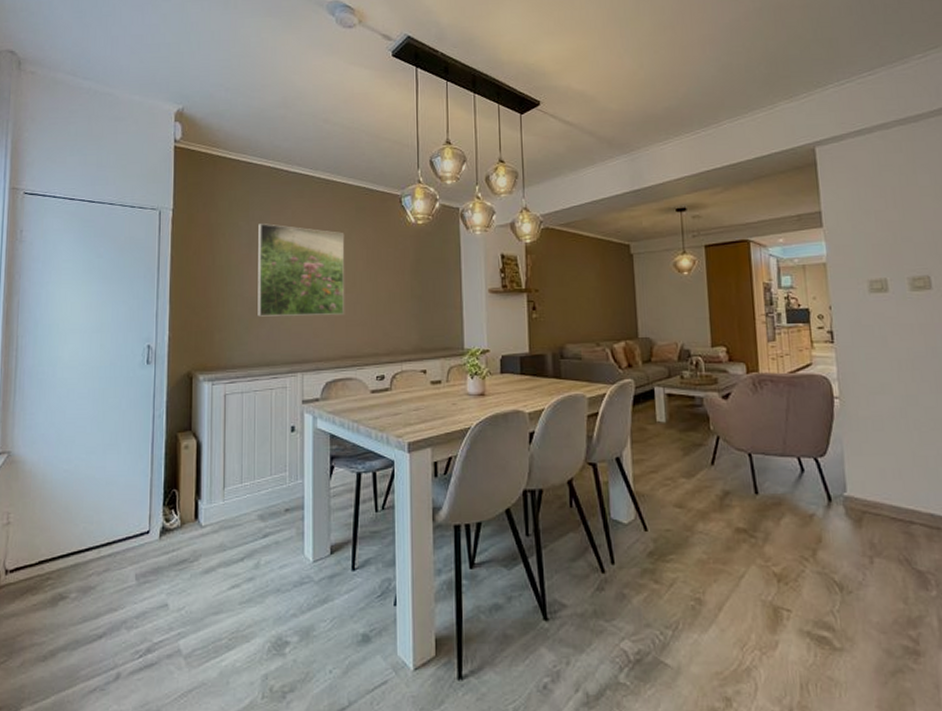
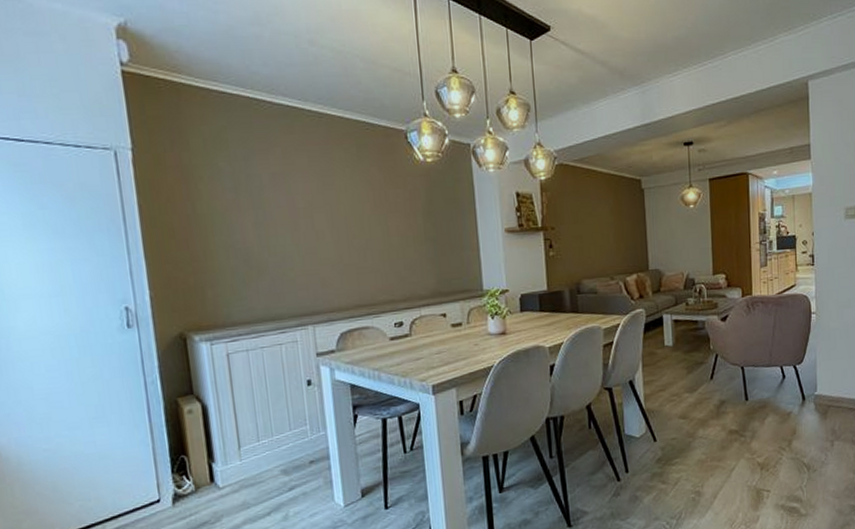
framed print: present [258,224,345,317] -> none [243,164,354,269]

